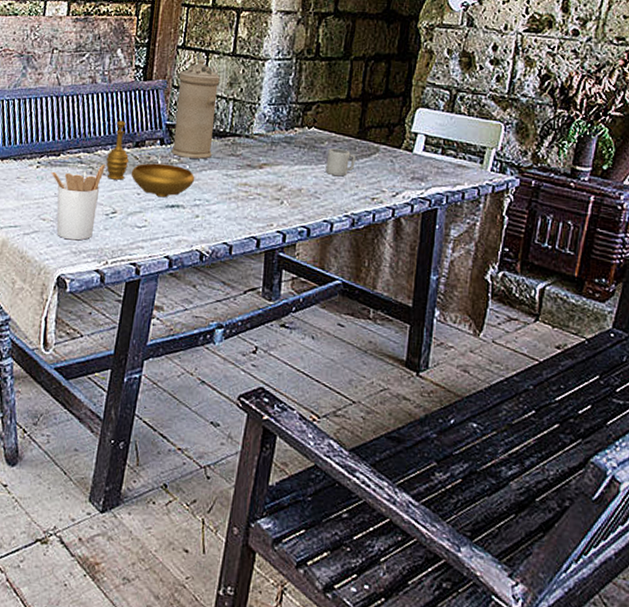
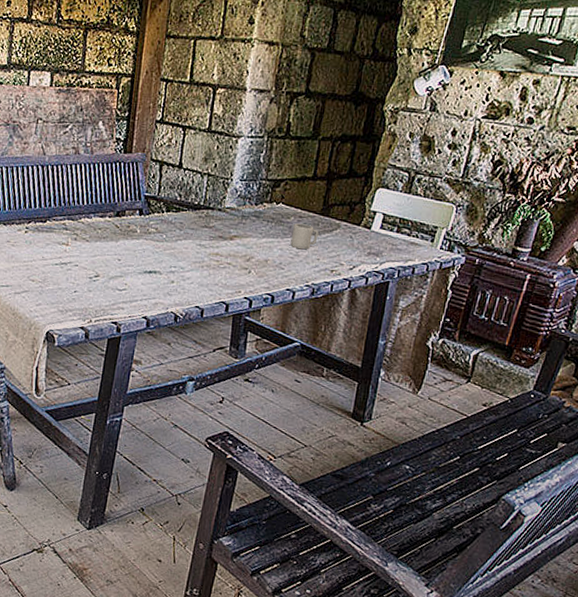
utensil holder: present [51,164,105,241] -> none [38,232,88,301]
decorative bowl: present [106,120,195,198] -> none [89,190,171,264]
water filter: present [171,58,220,159] -> none [149,133,196,230]

